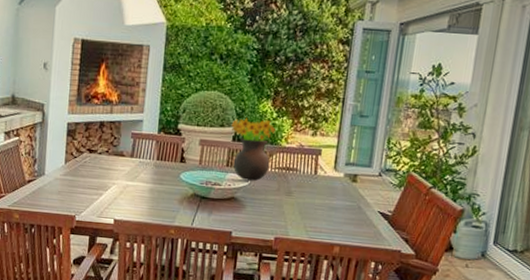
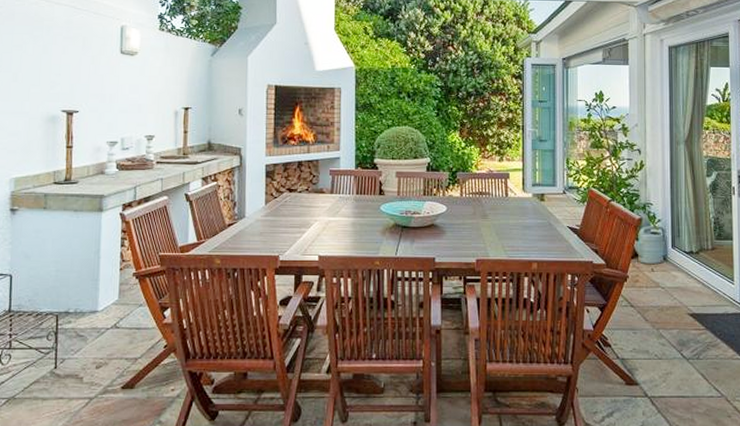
flower arrangement: present [231,117,276,182] -> none [424,148,465,208]

